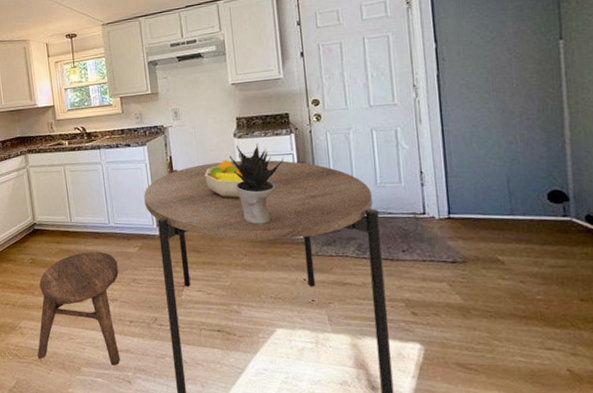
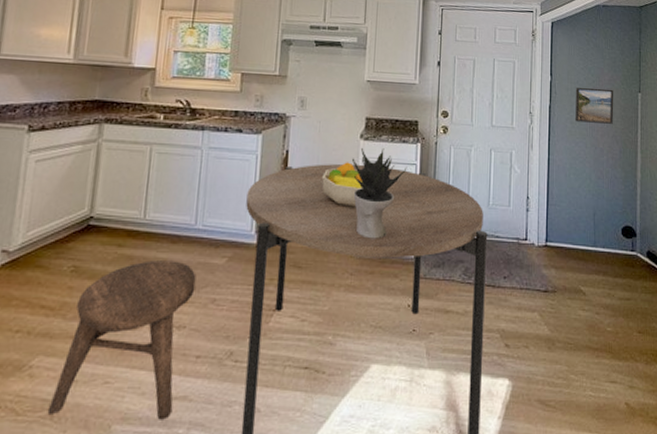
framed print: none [469,42,526,87] -> present [575,87,614,124]

